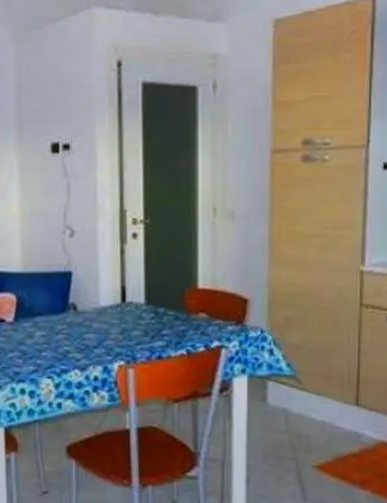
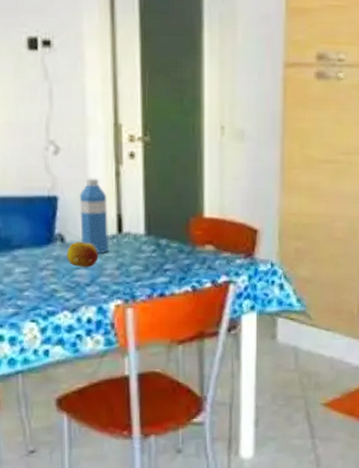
fruit: none [78,310,105,332] -> present [67,242,99,267]
water bottle: none [90,255,115,321] -> present [79,177,110,254]

